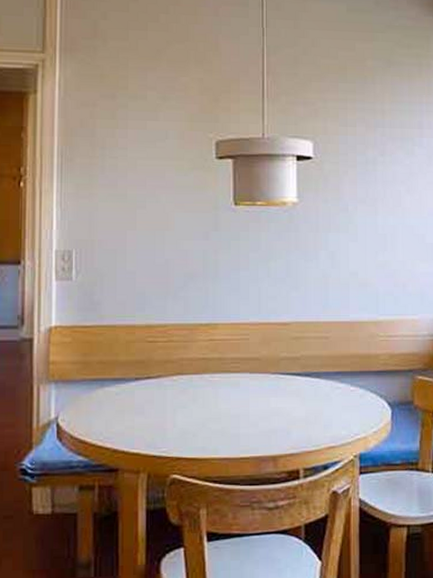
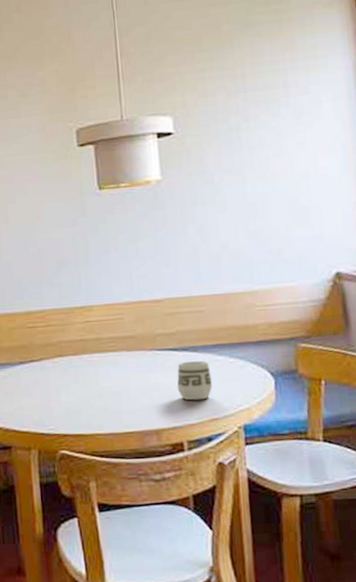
cup: none [297,386,333,427] -> present [177,360,213,401]

